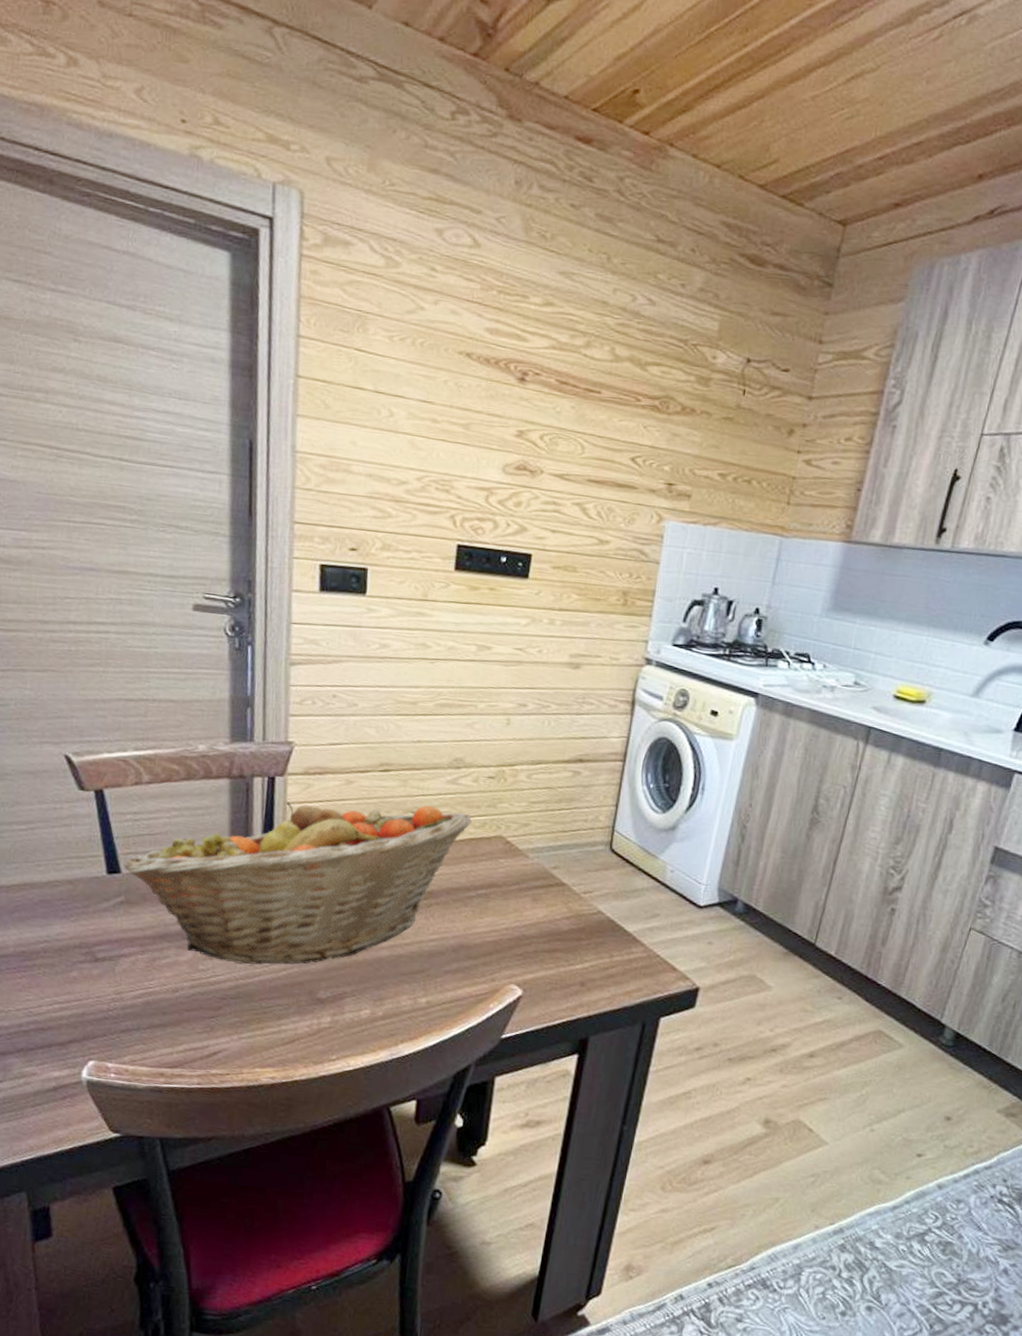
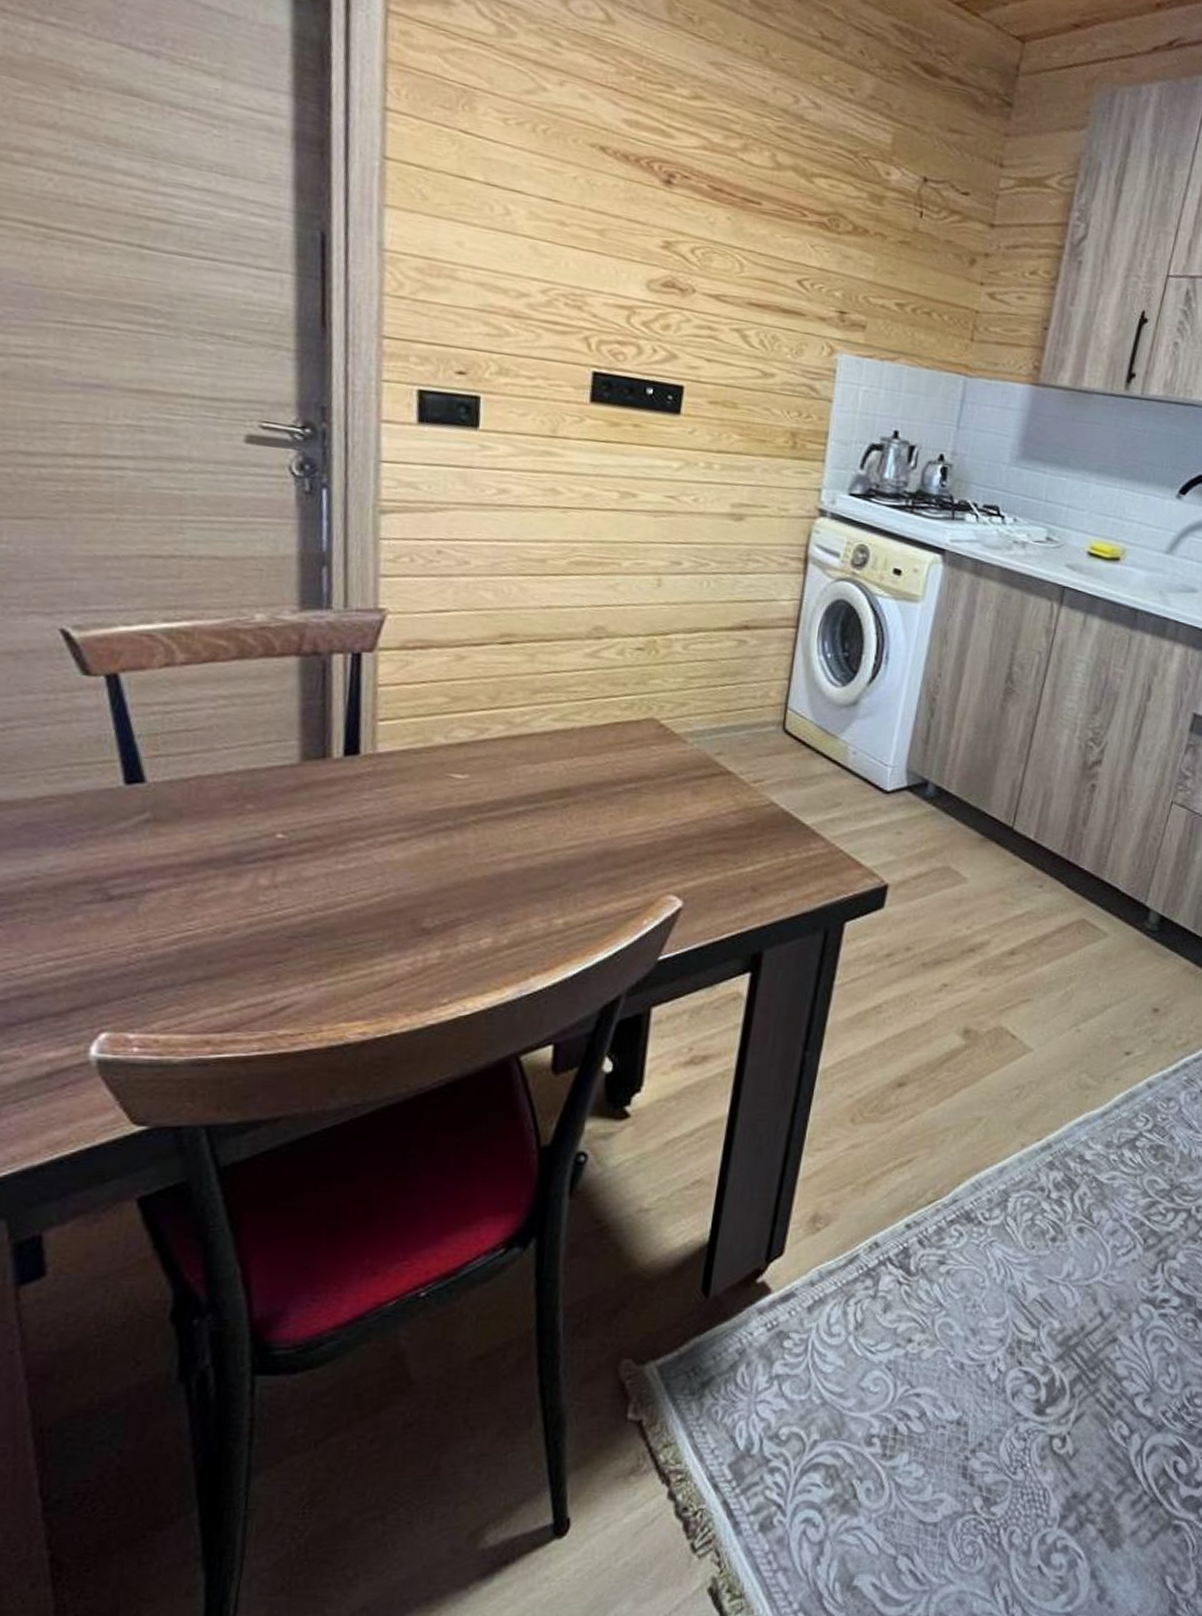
fruit basket: present [123,802,472,965] -> none [148,683,617,891]

